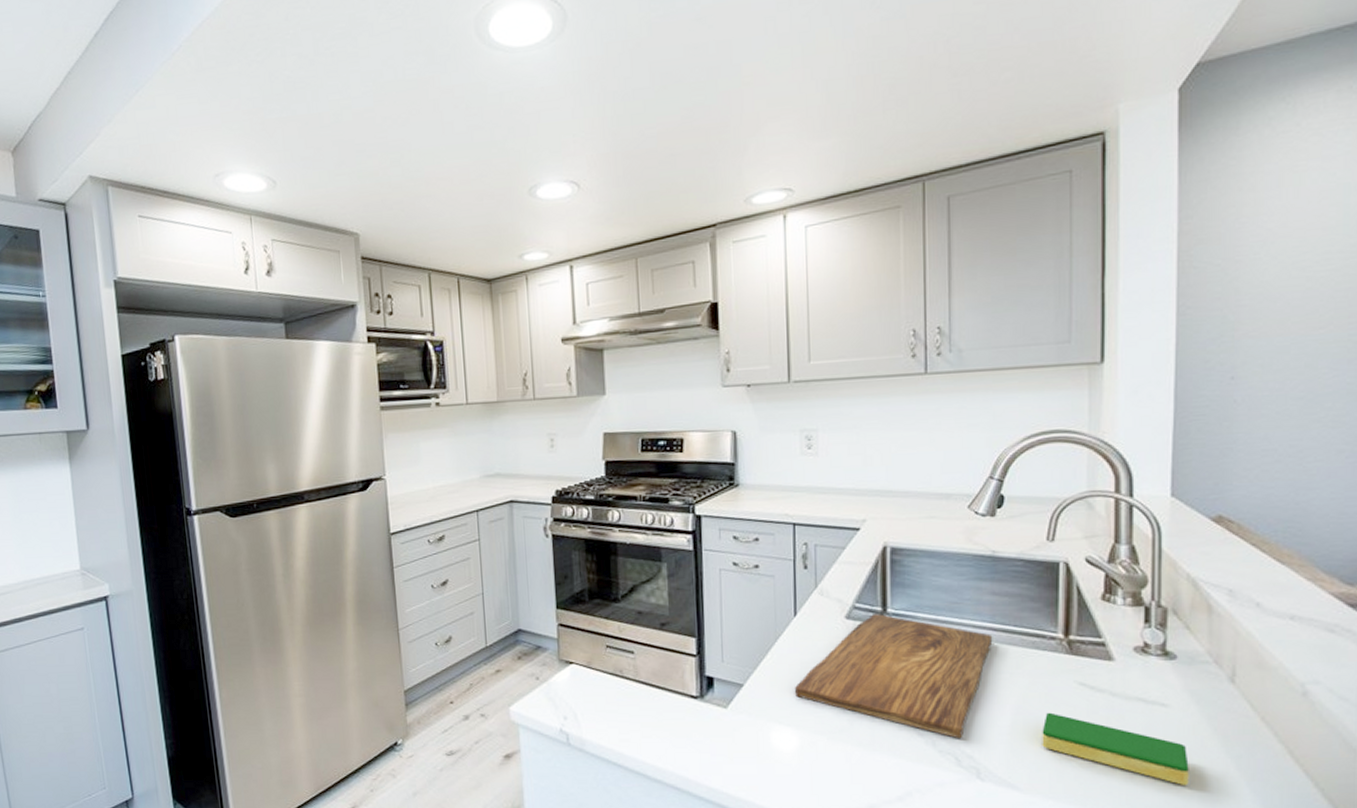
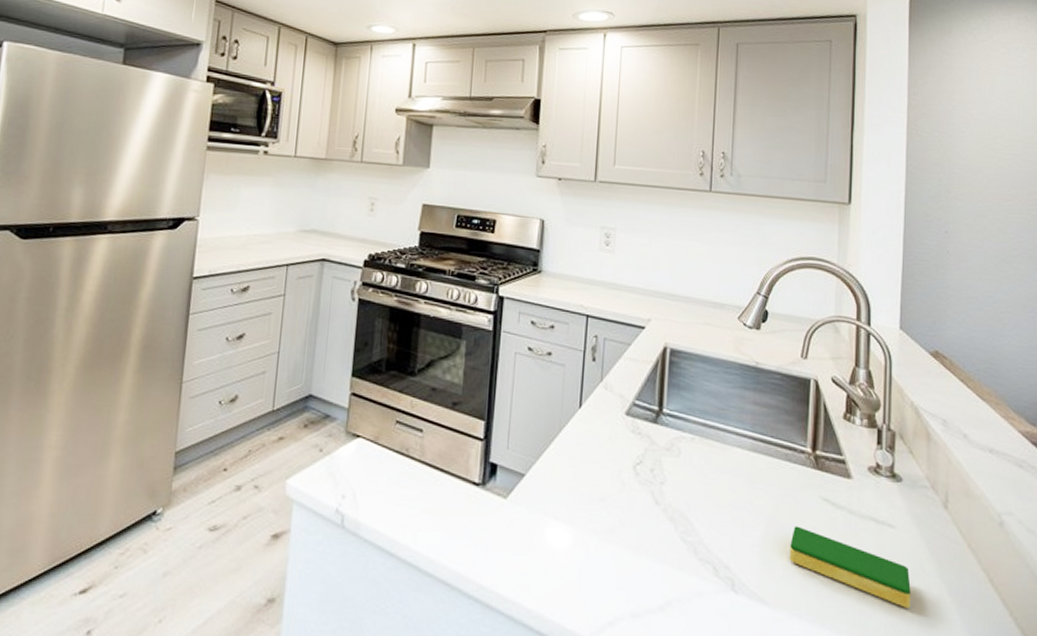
cutting board: present [795,614,993,739] -> none [573,413,753,548]

